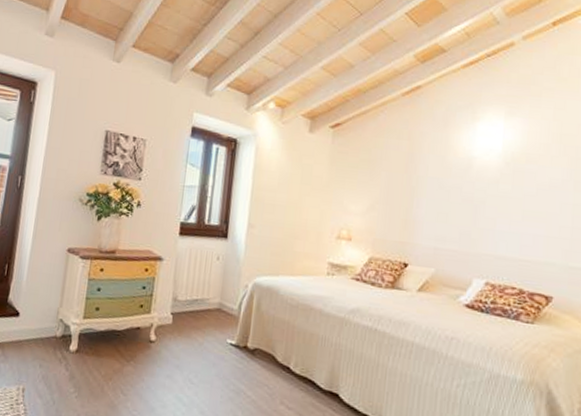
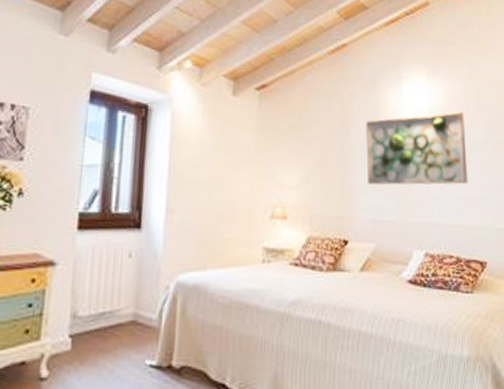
wall art: none [432,151,543,222] -> present [366,111,468,186]

